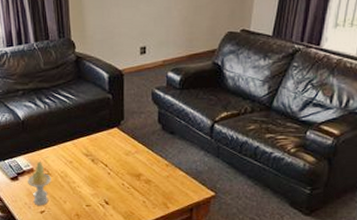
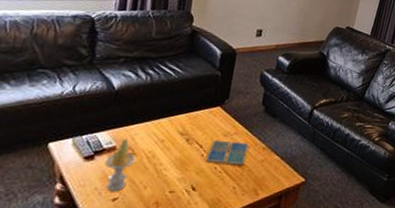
drink coaster: none [112,158,152,182] -> present [205,139,249,166]

